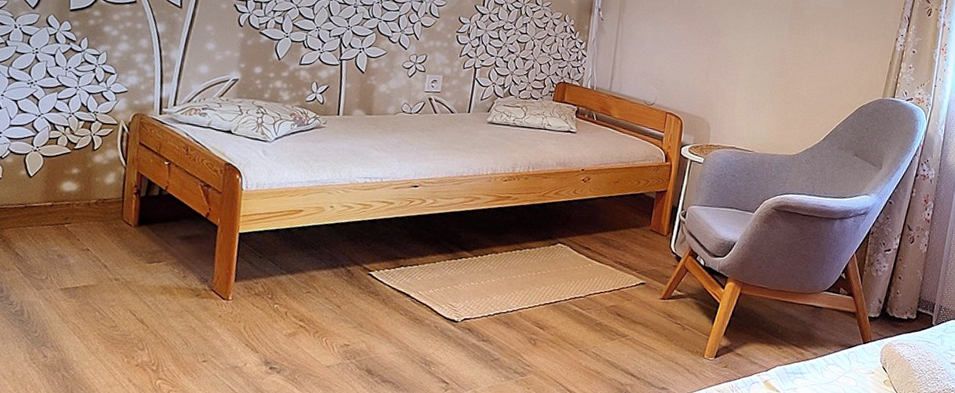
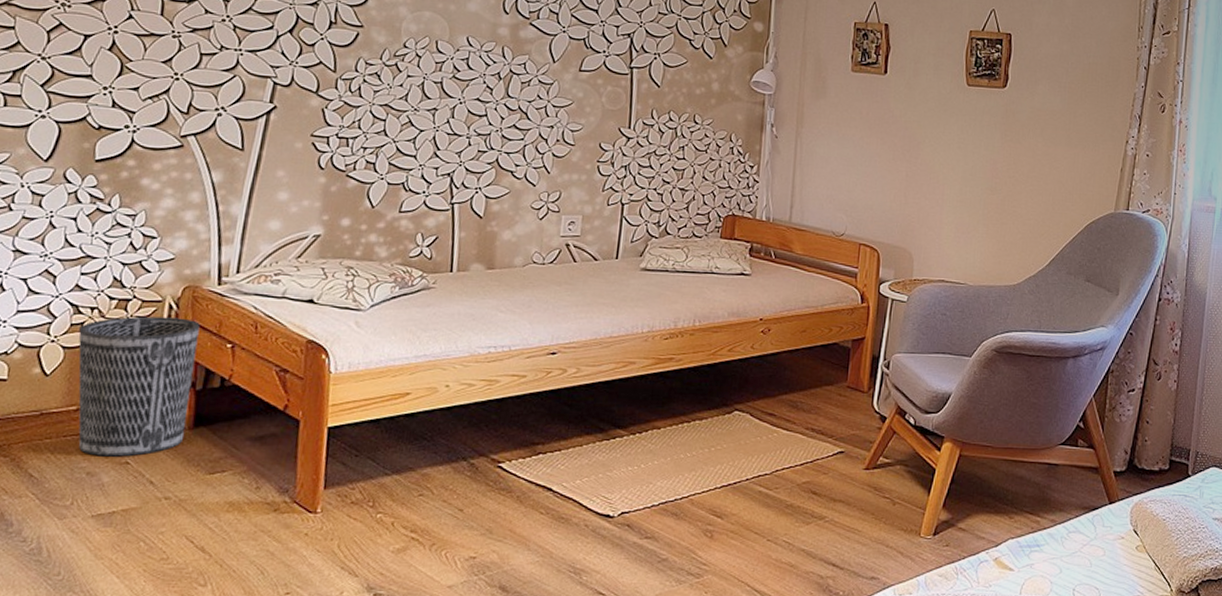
wastebasket: none [52,135,145,245] -> present [78,316,200,457]

